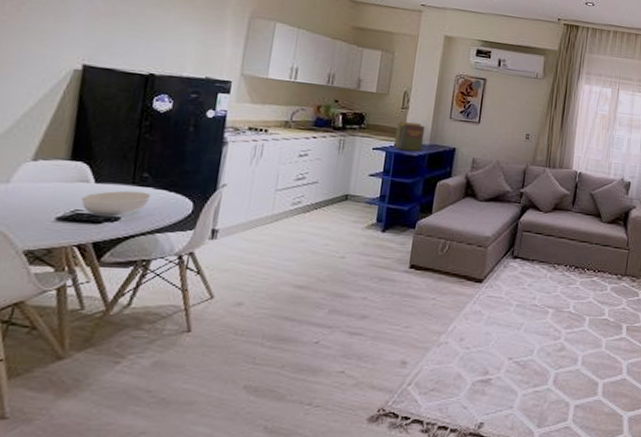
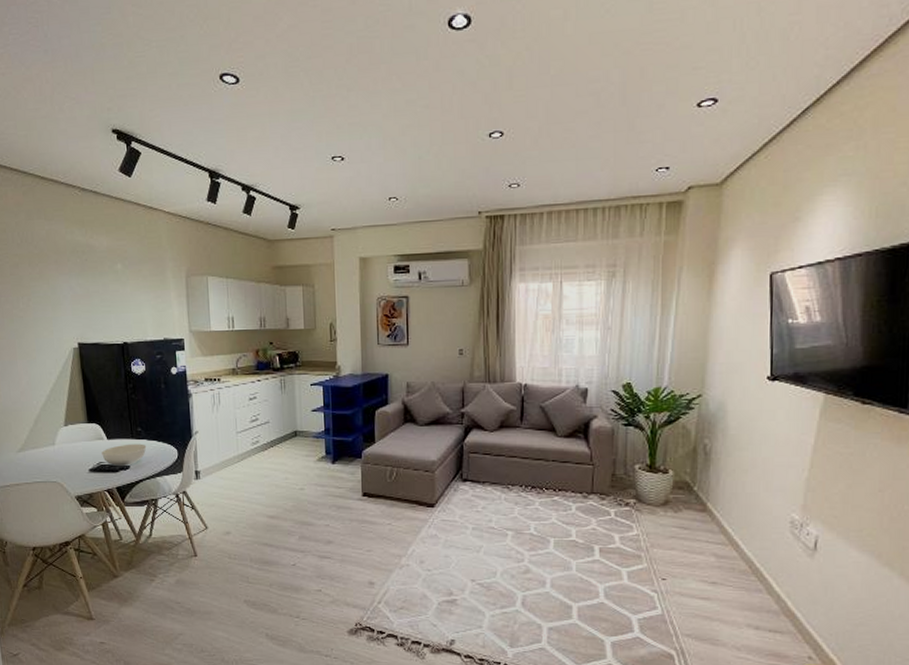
books: present [394,121,426,153] -> none [328,354,356,384]

